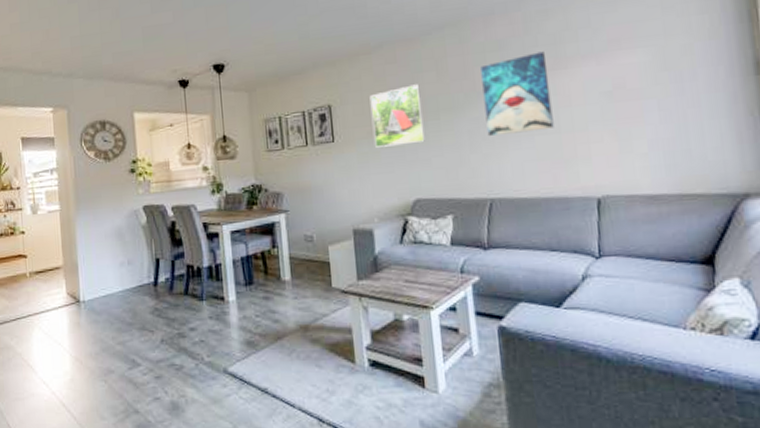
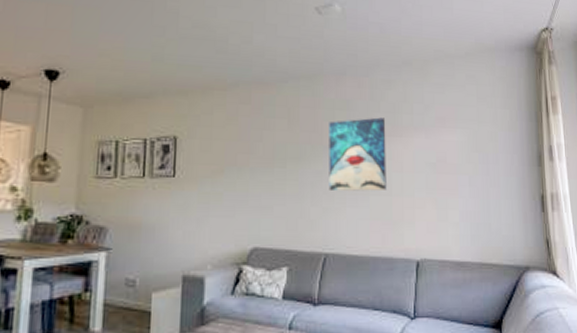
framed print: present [369,84,425,148] -> none [218,129,271,189]

